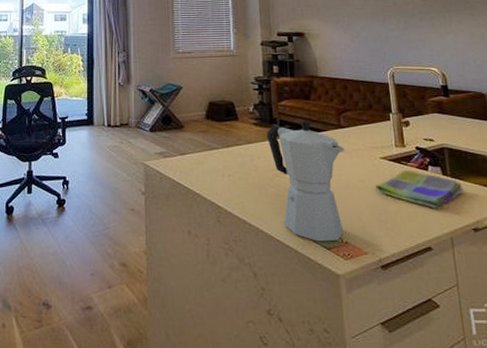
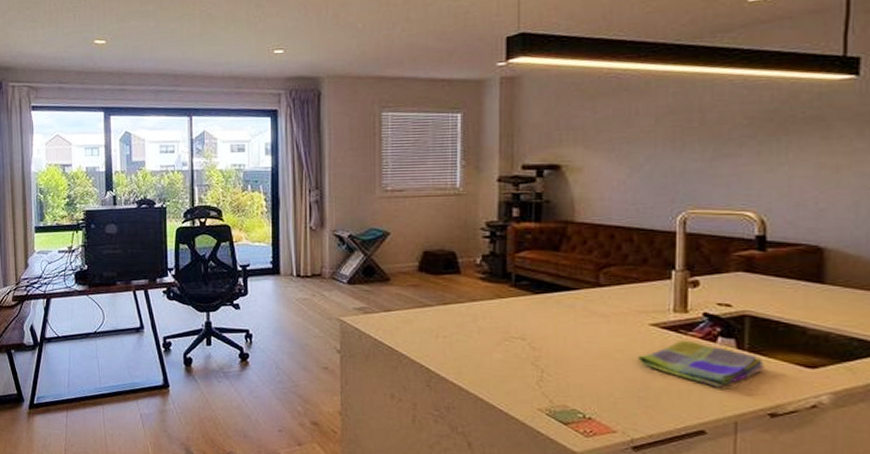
moka pot: present [266,119,345,242] -> none [496,274,601,417]

